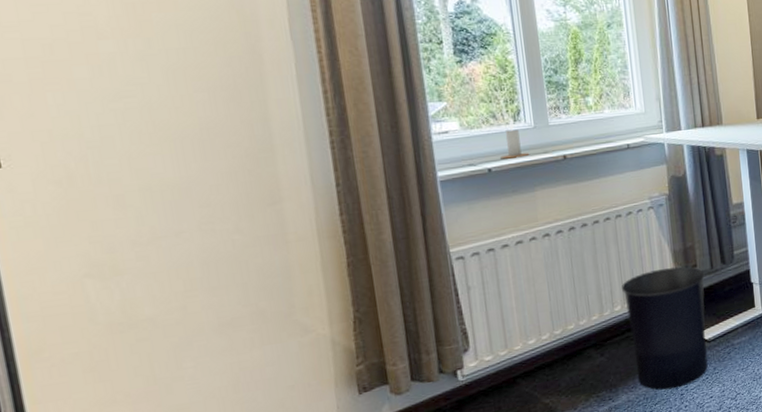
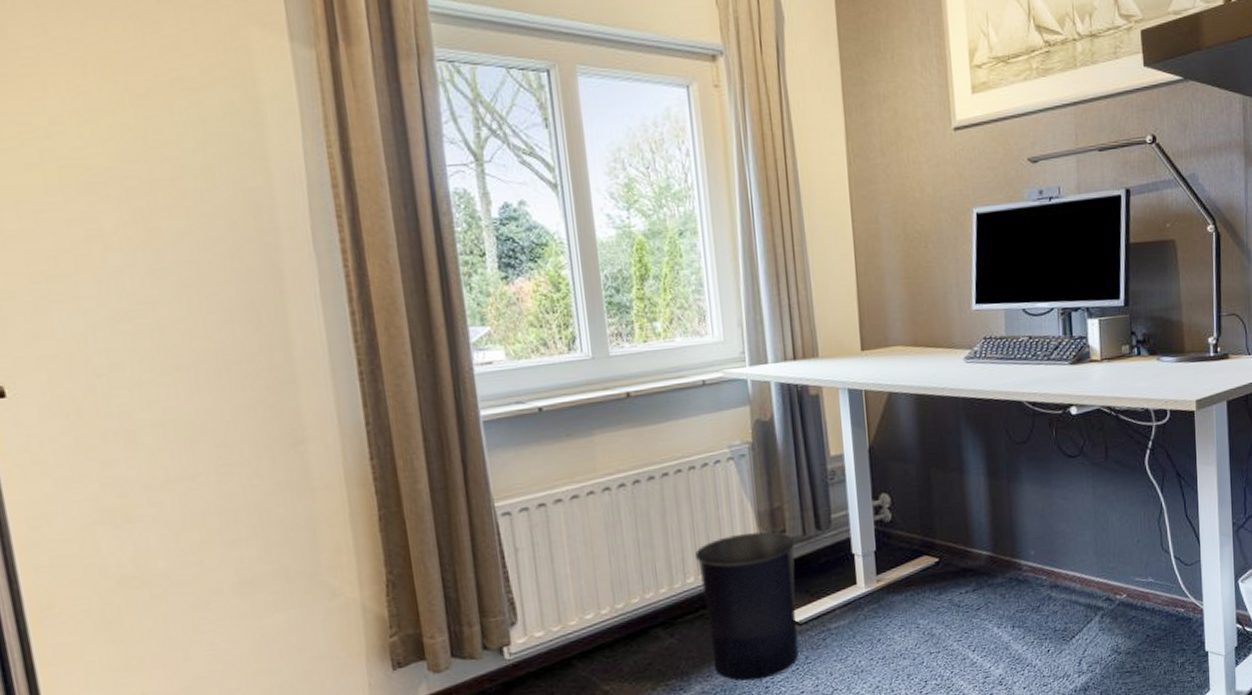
candle: present [500,119,530,159] -> none [553,348,587,397]

